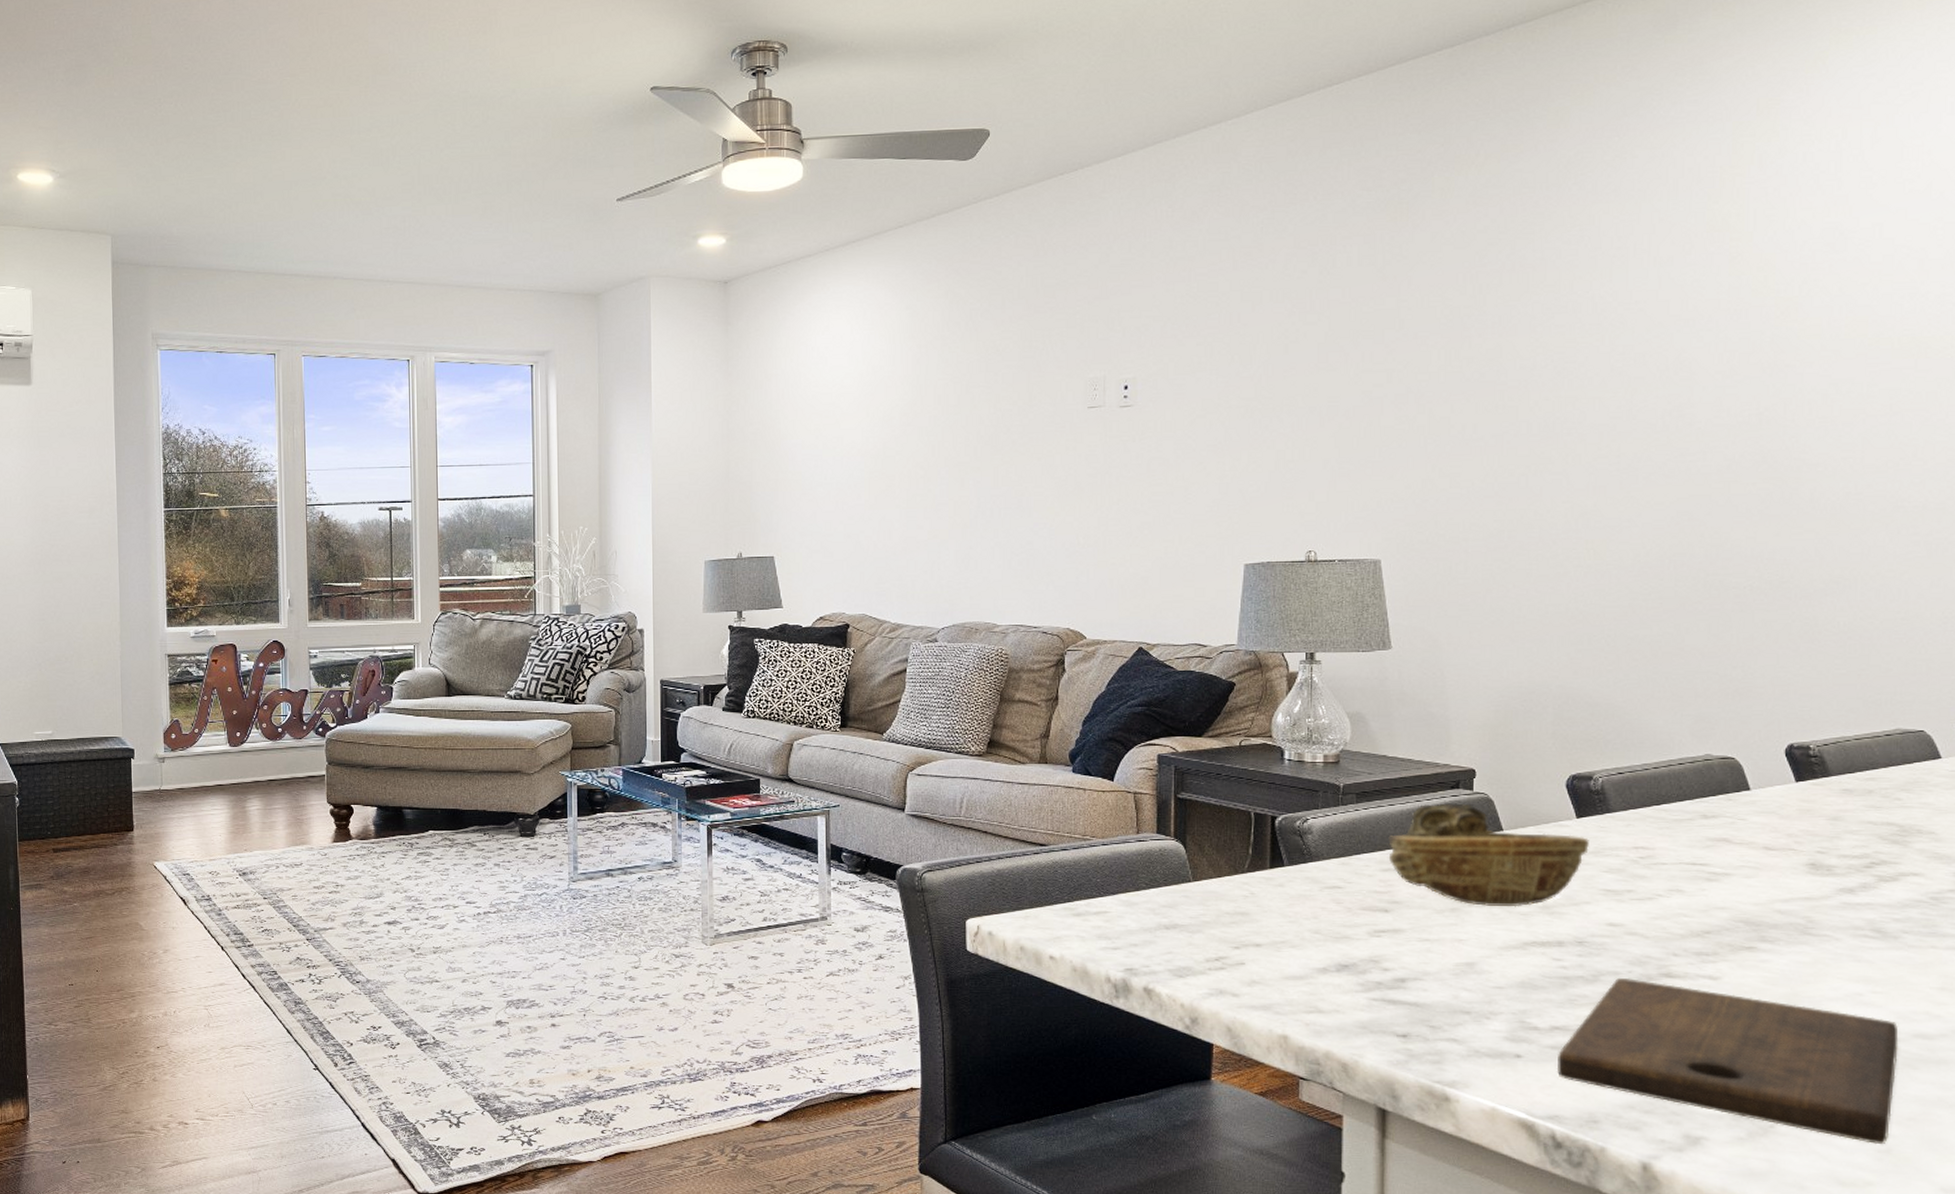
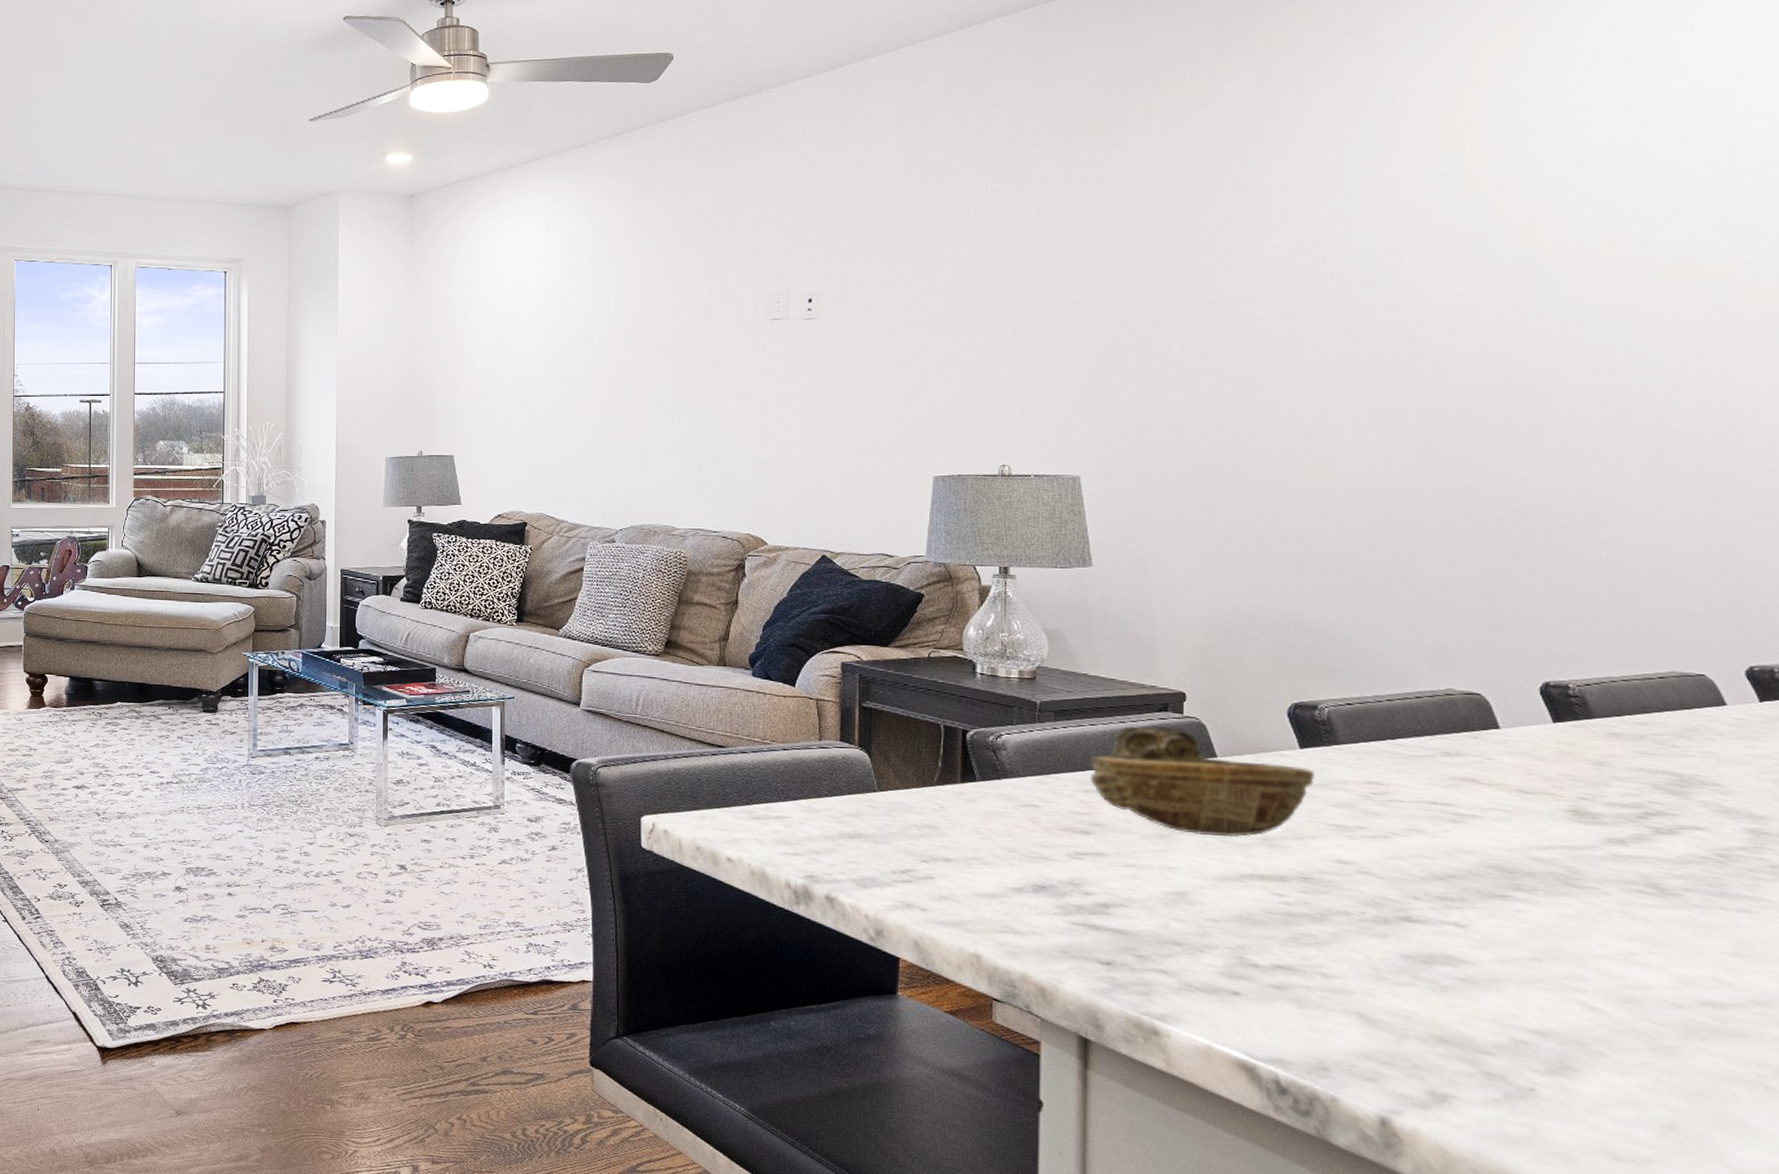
cutting board: present [1556,977,1899,1144] -> none [1280,918,1683,1119]

